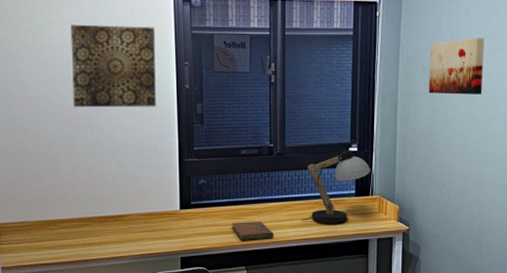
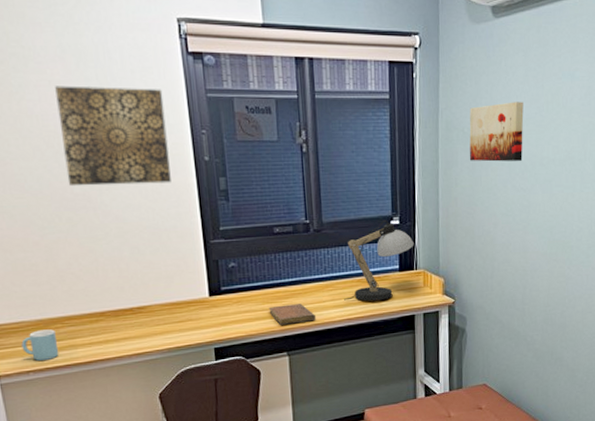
mug: none [22,230,51,257] -> present [21,329,59,361]

